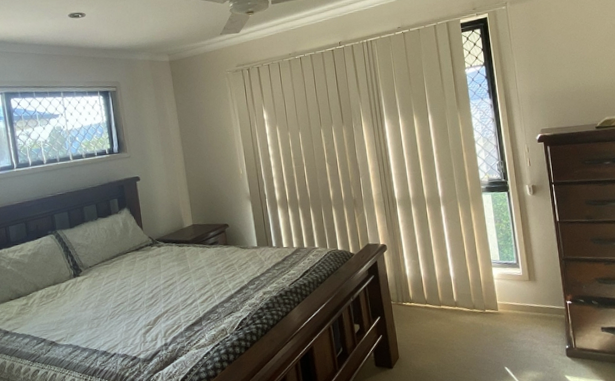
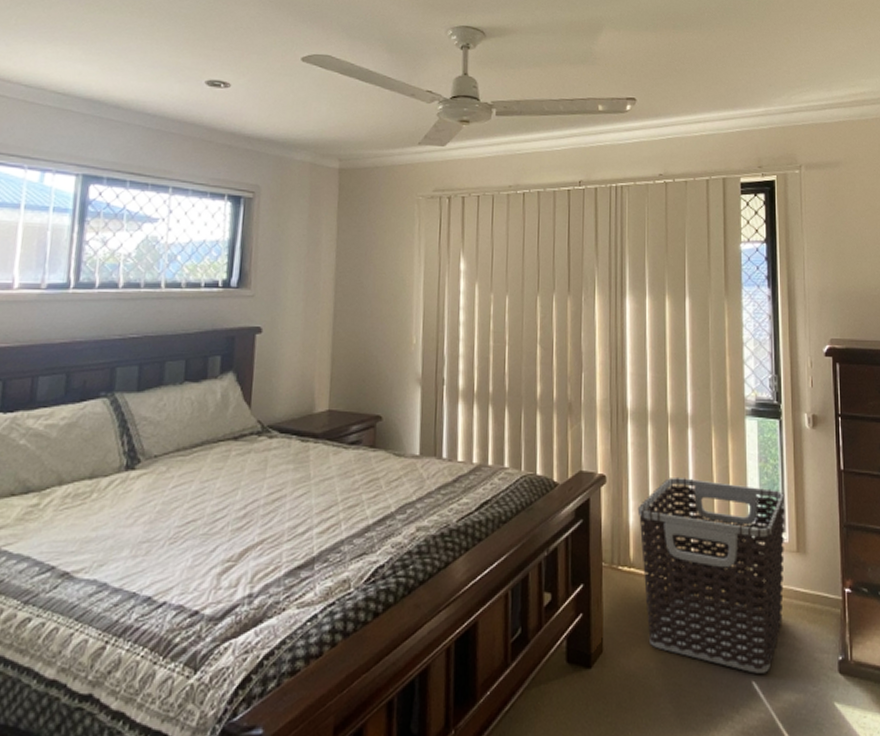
clothes hamper: none [411,239,523,362] -> present [637,476,785,674]

